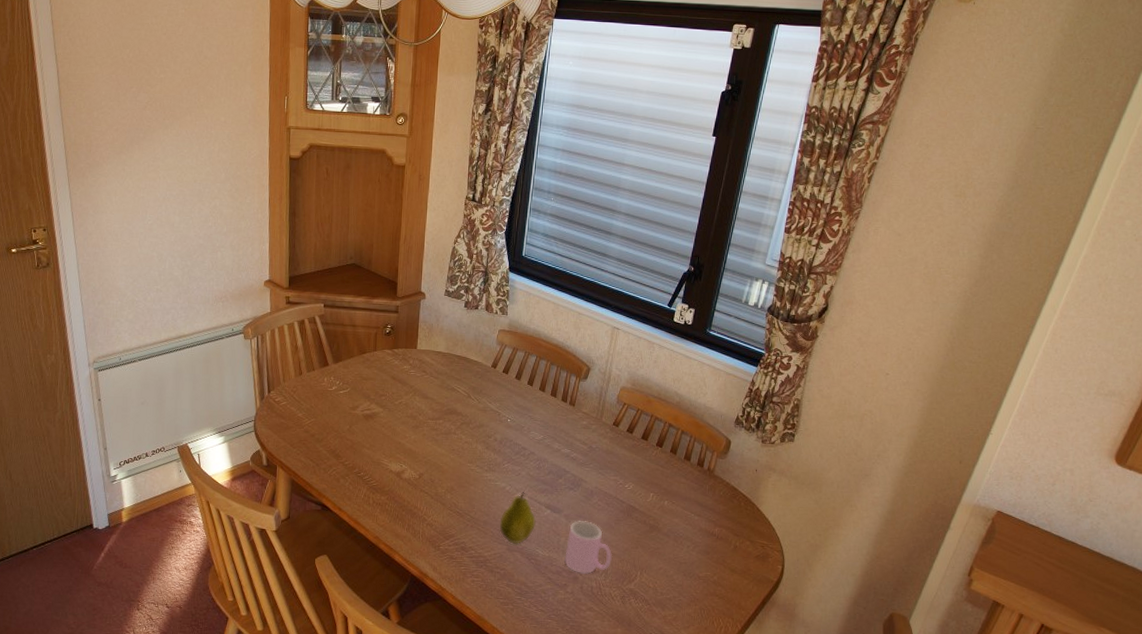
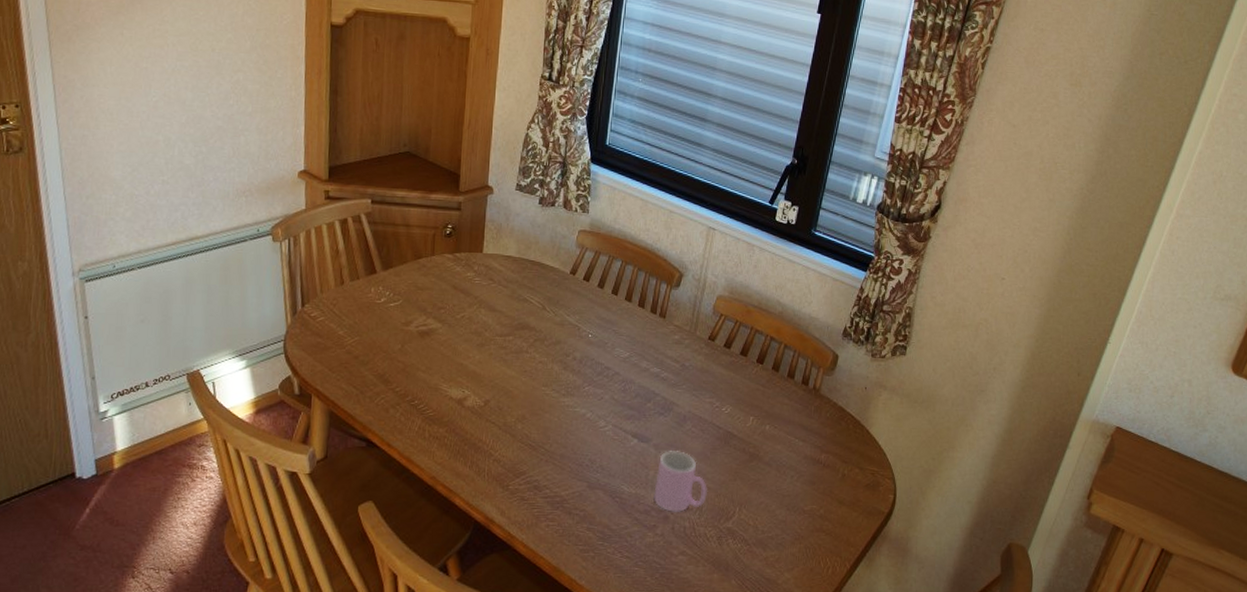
fruit: present [499,491,536,544] -> none [578,417,621,480]

